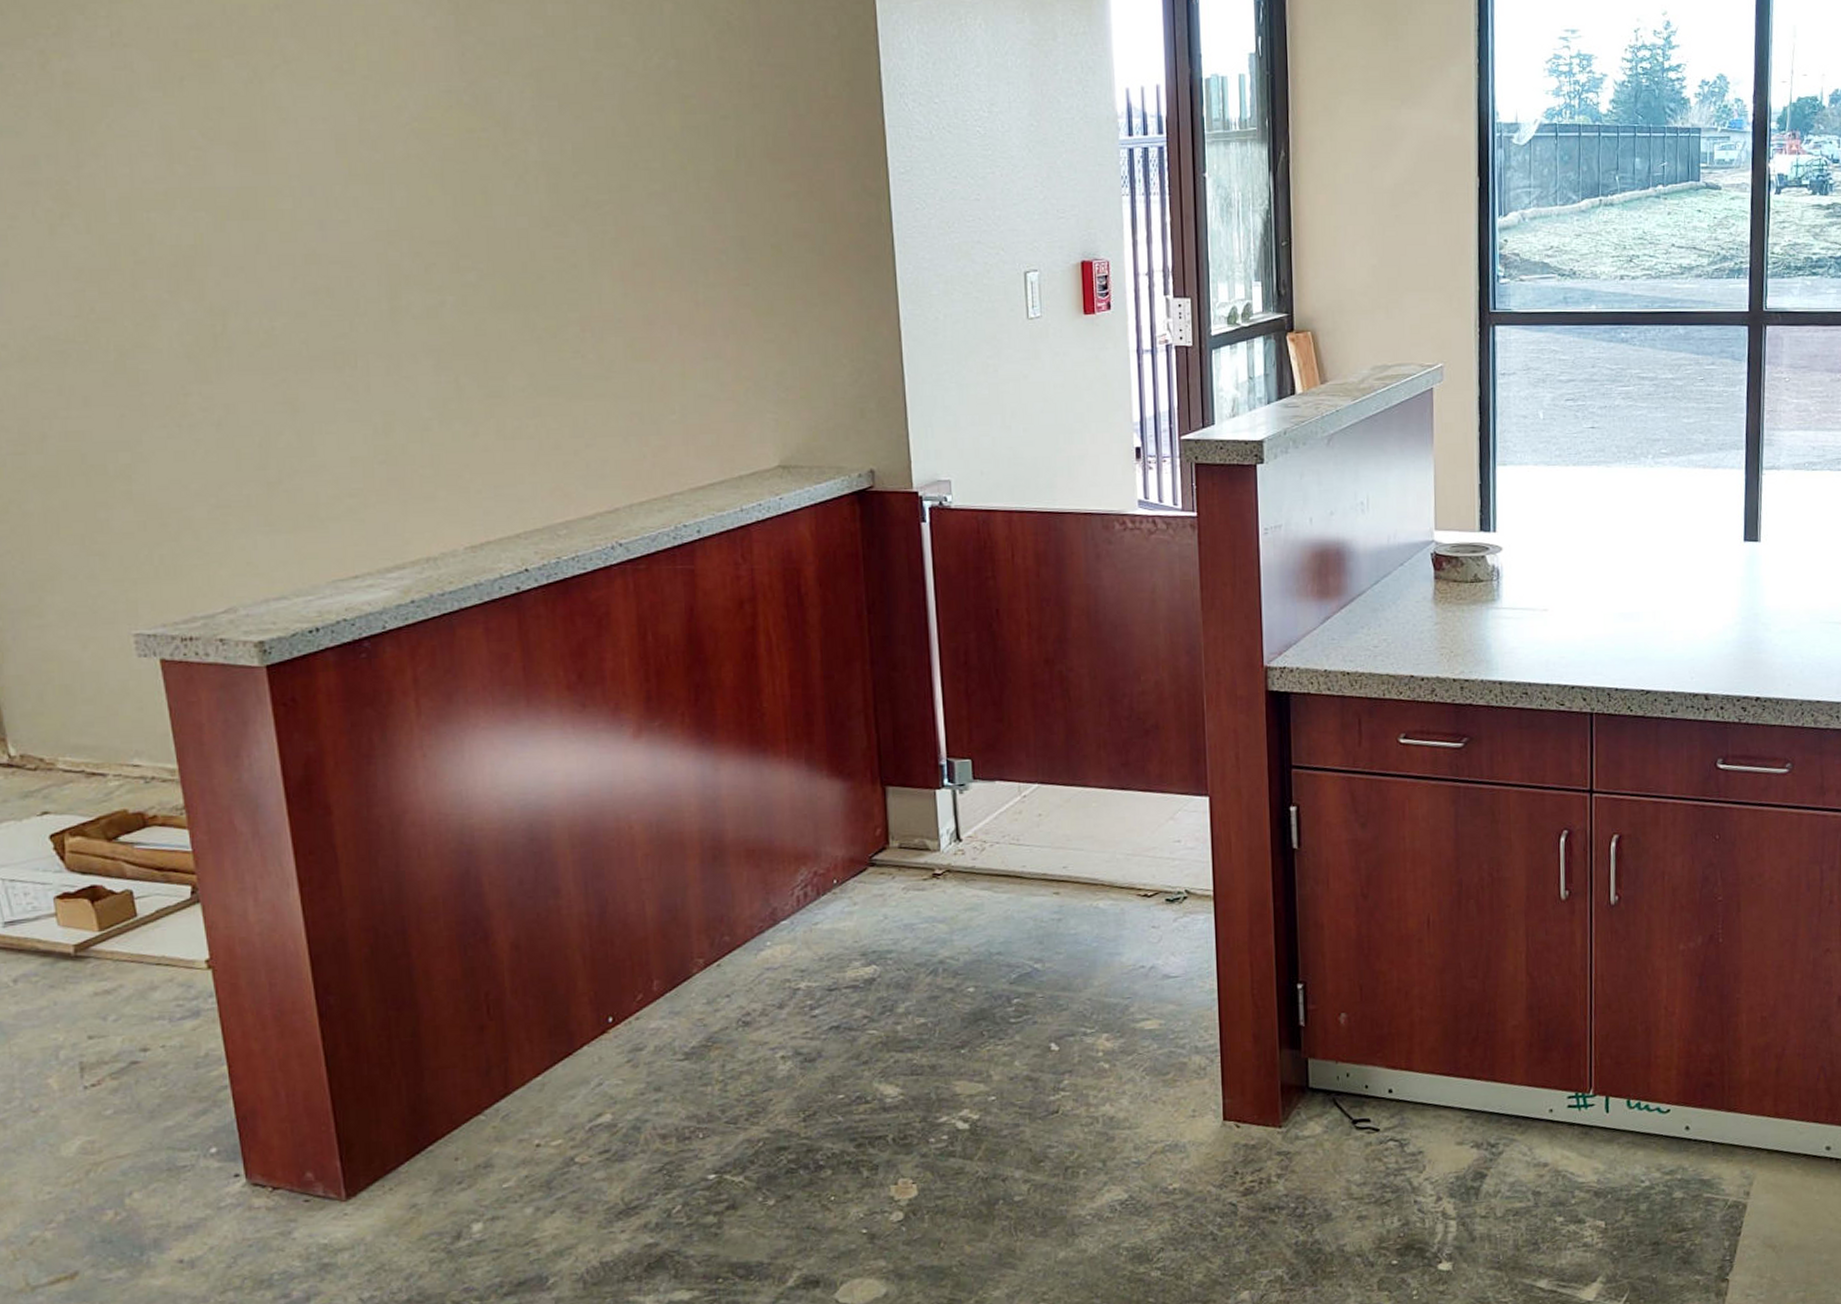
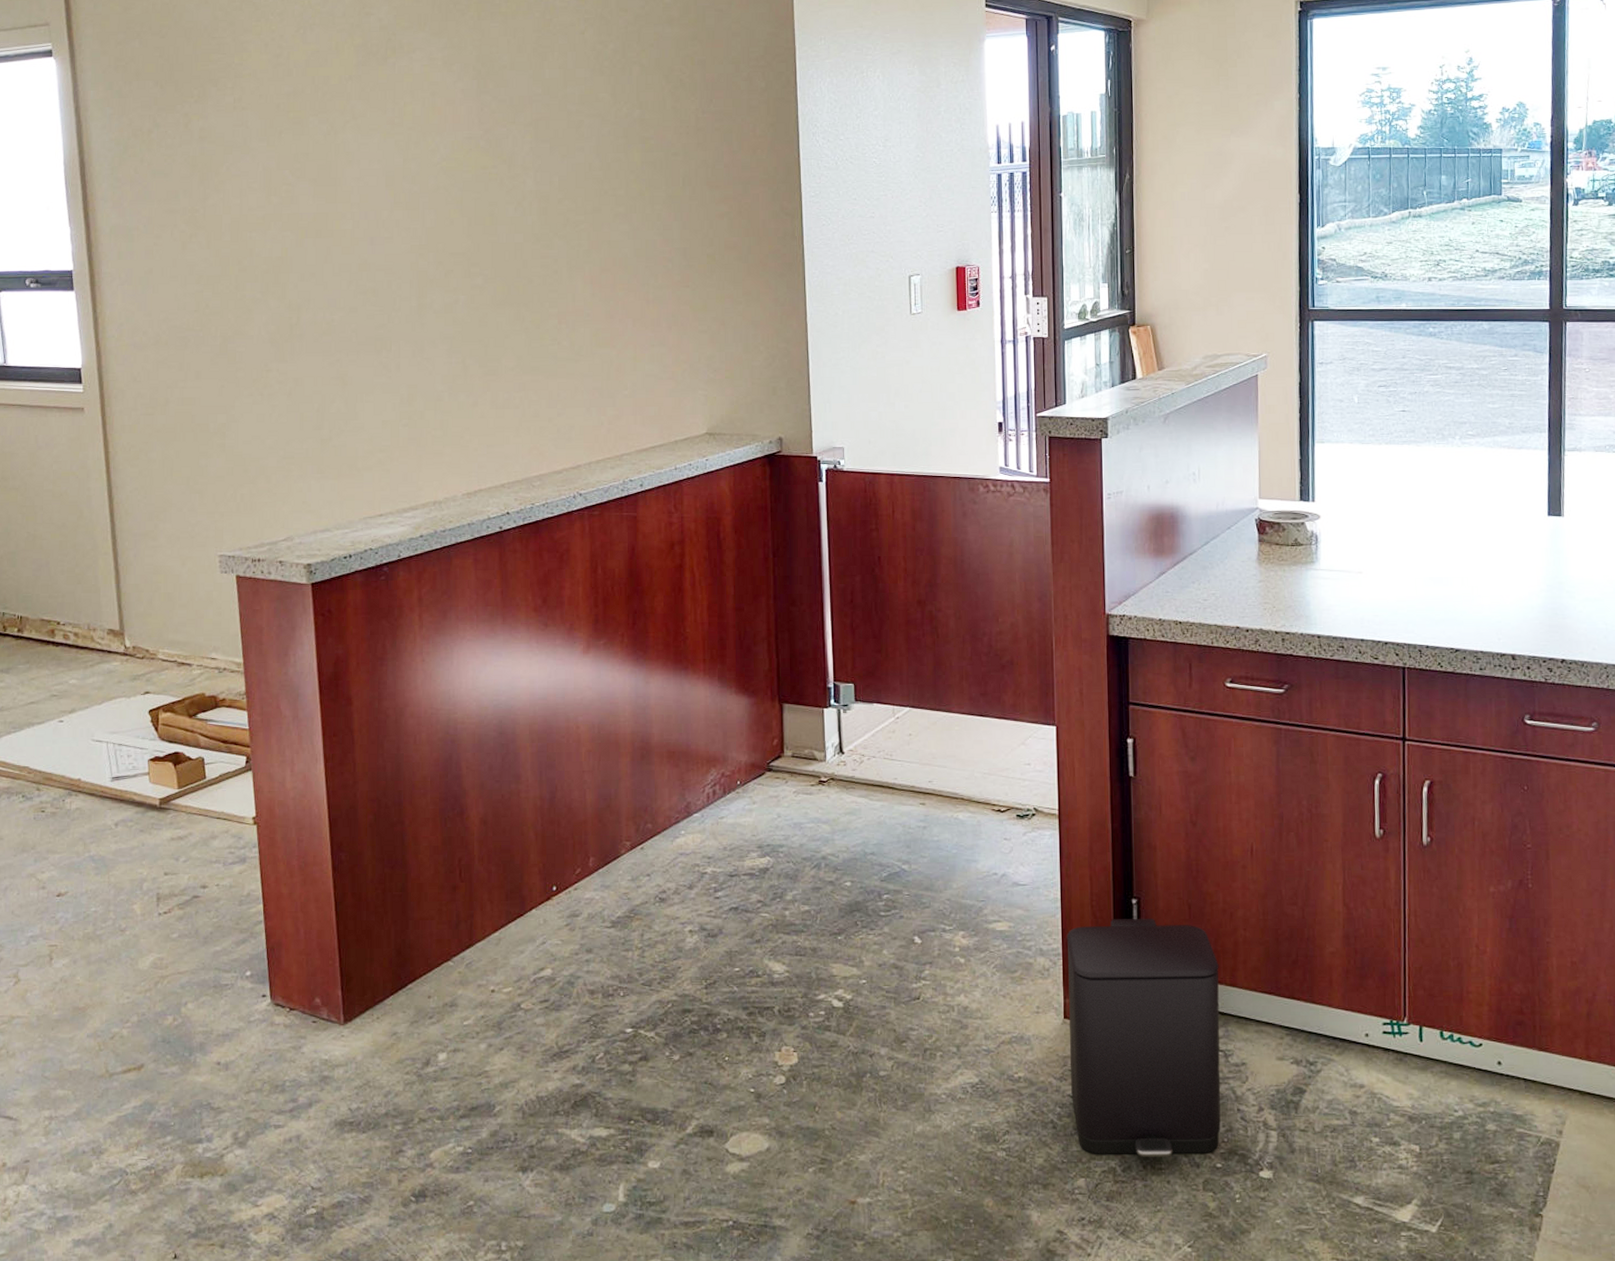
pedal bin: none [1225,1003,1397,1264] -> present [1066,918,1221,1158]

